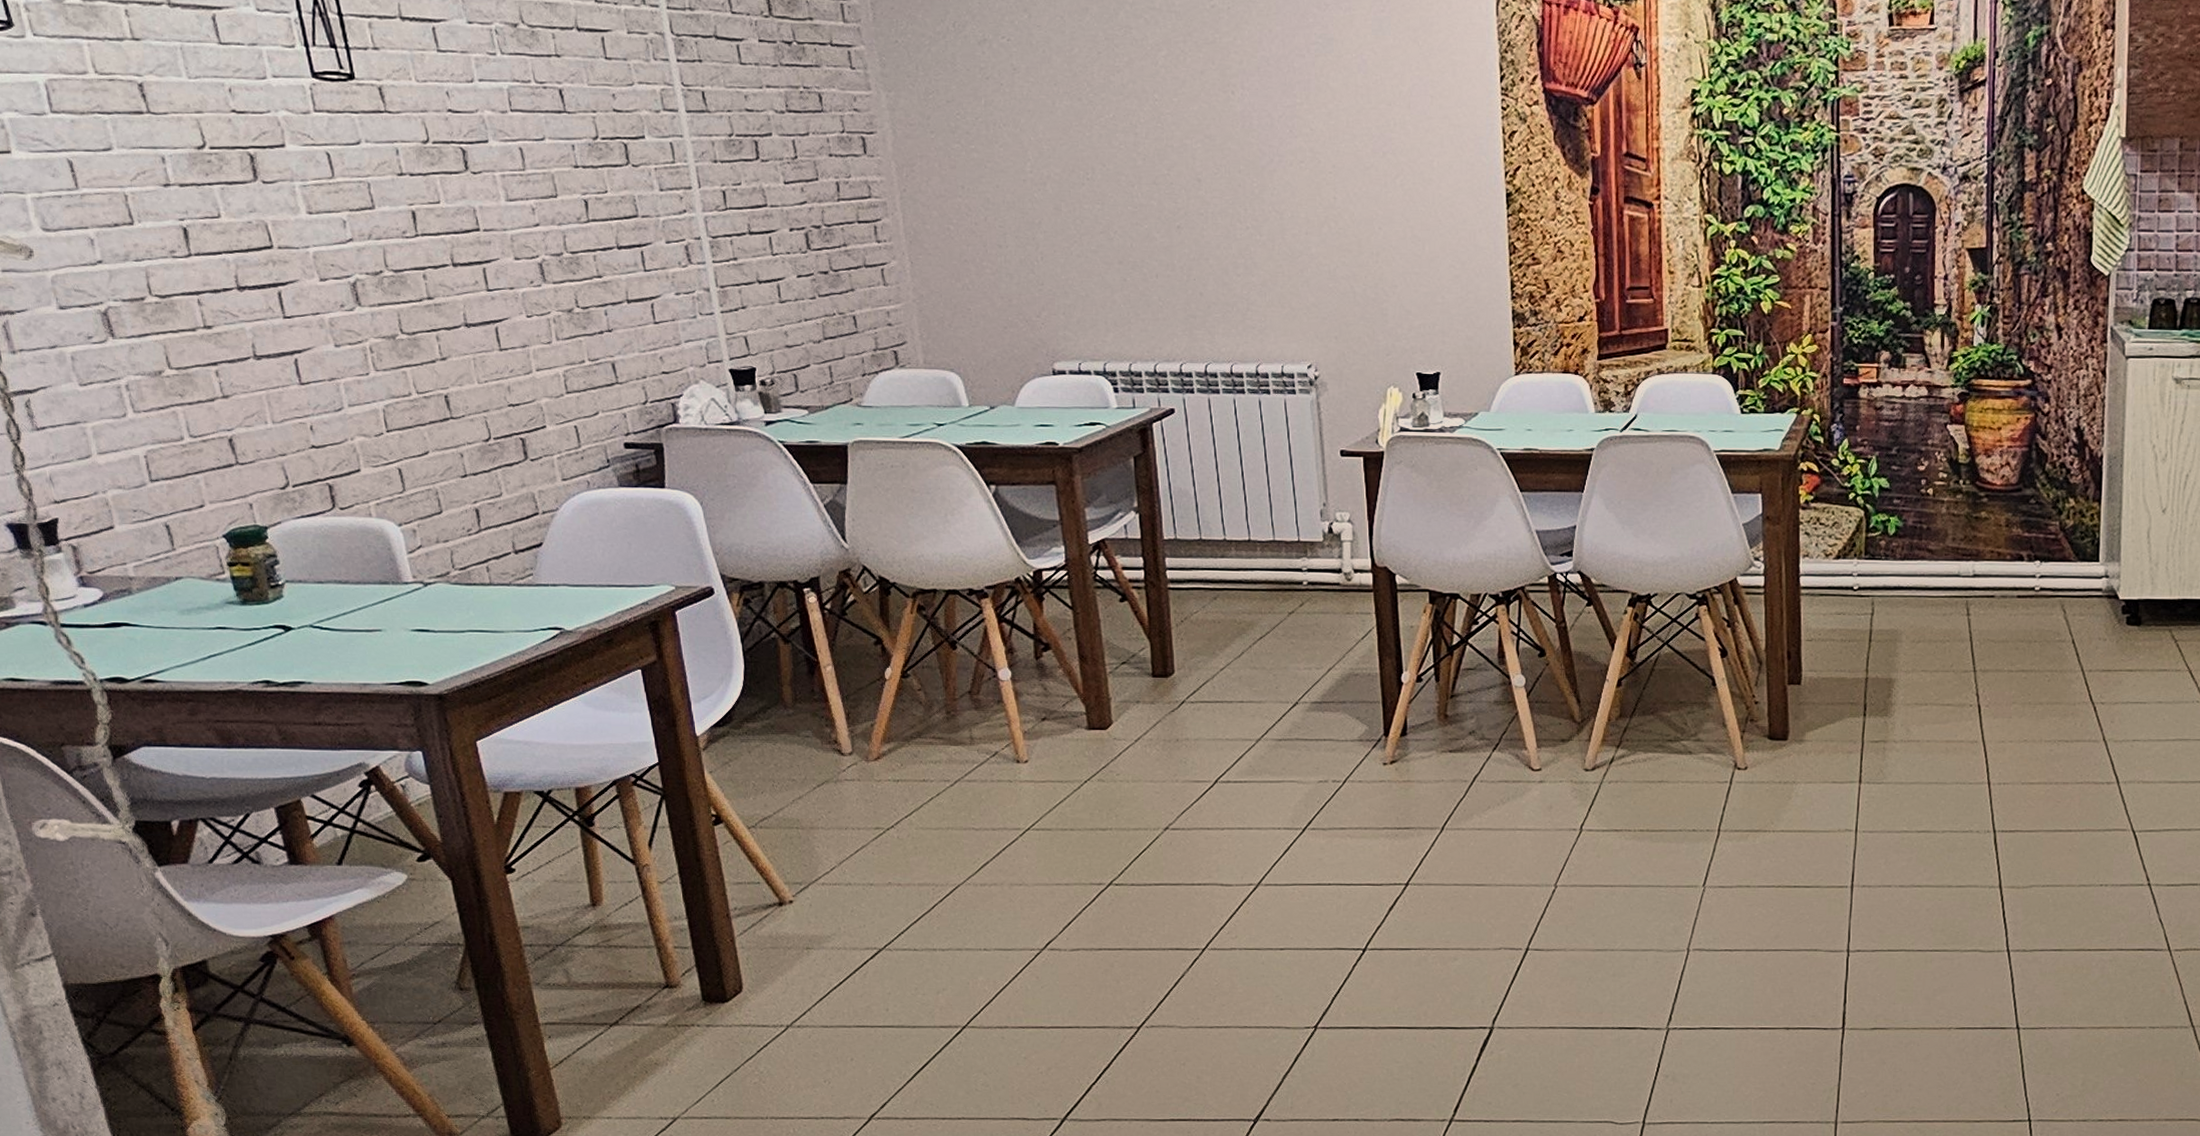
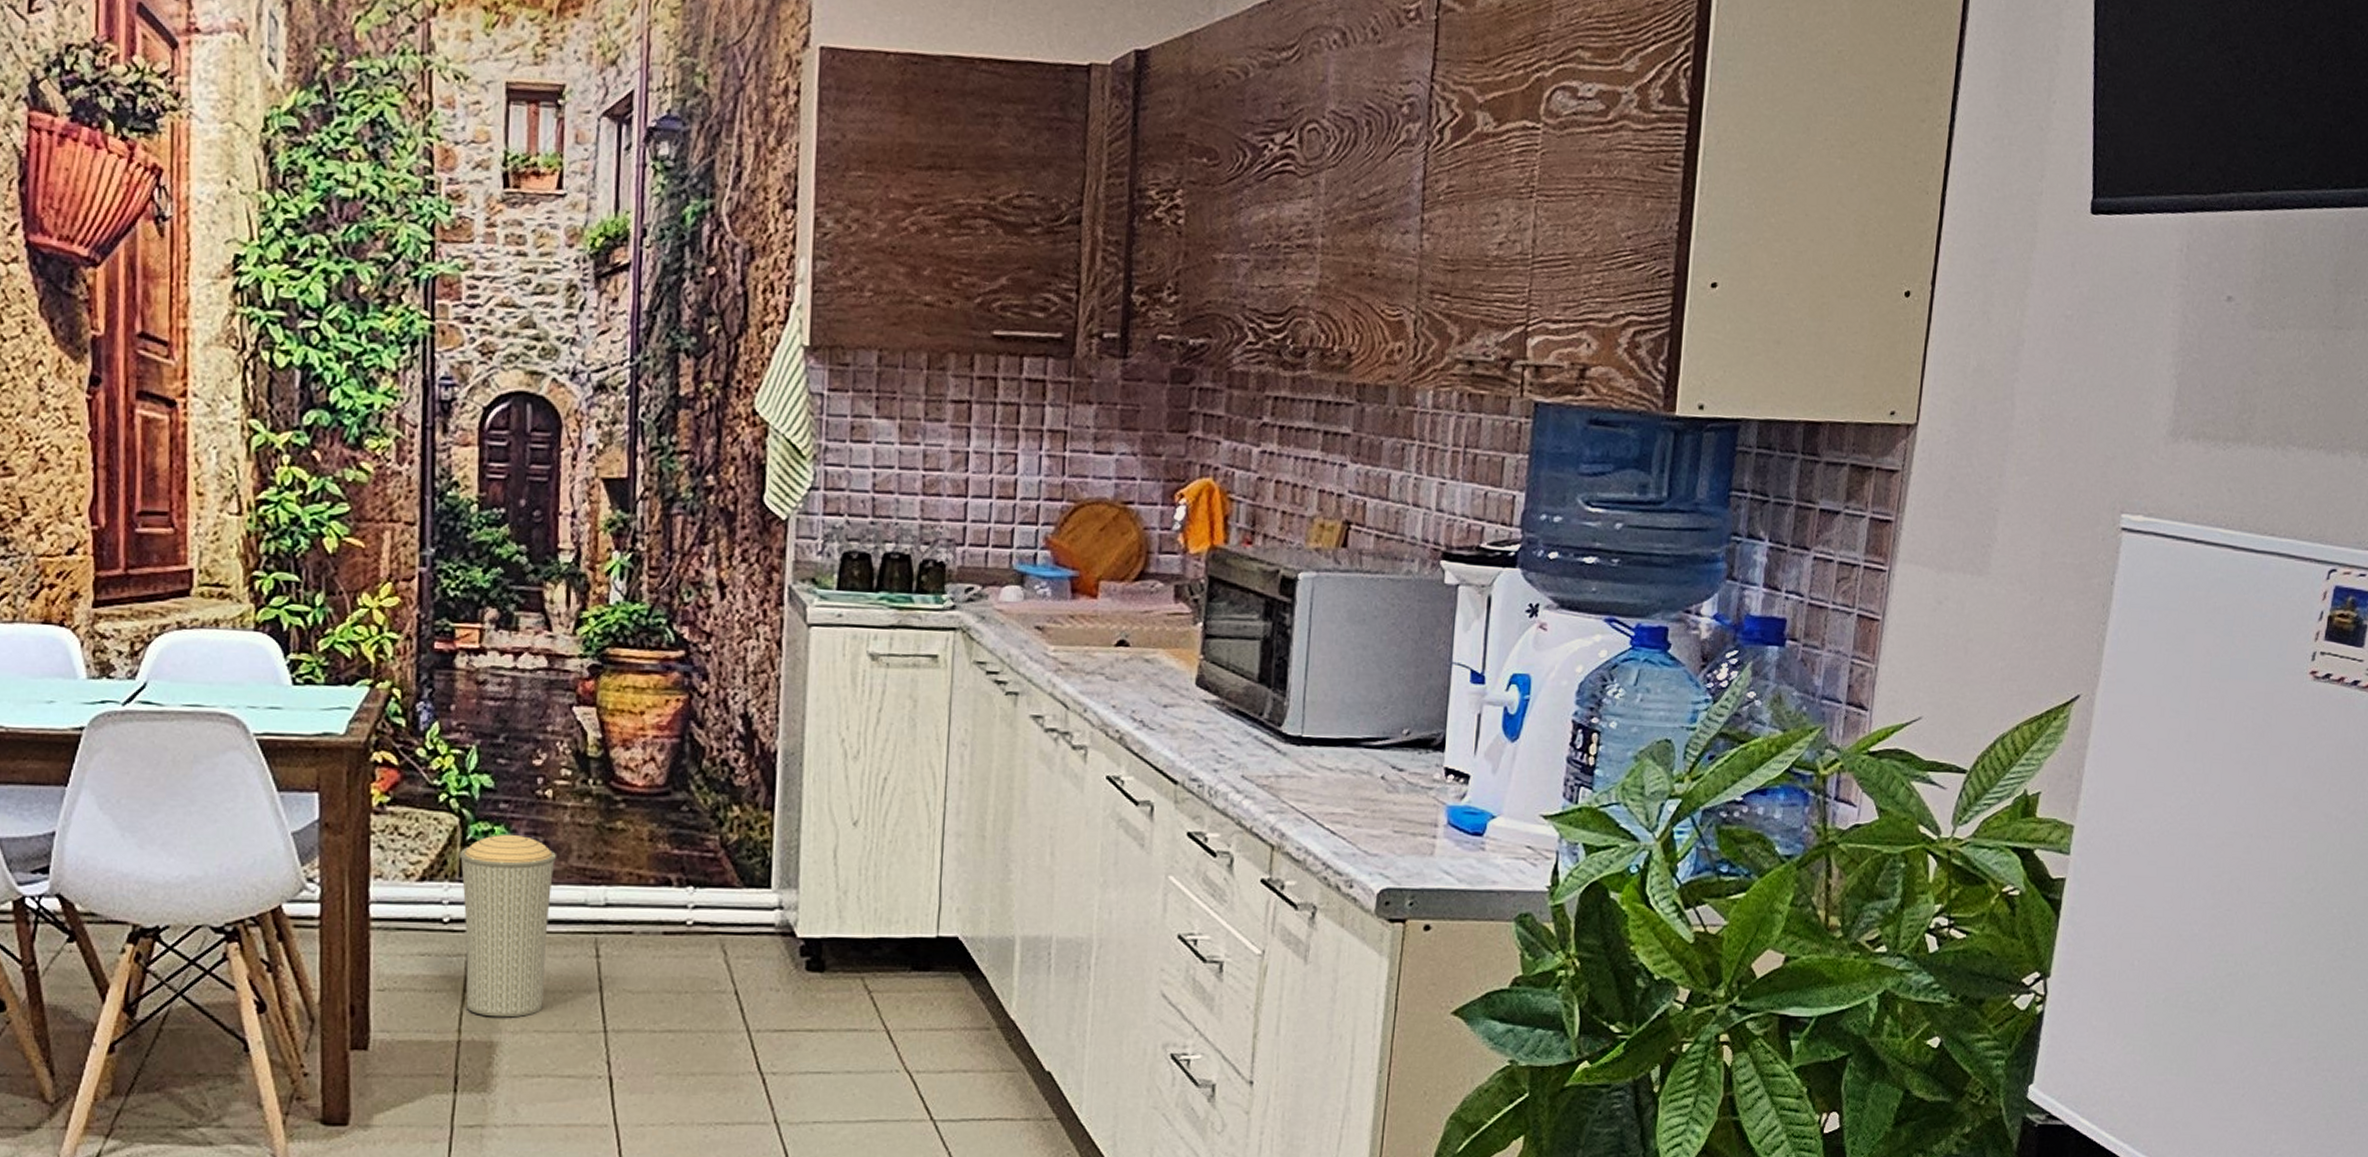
trash can: none [1864,522,1937,661] -> present [458,834,557,1018]

